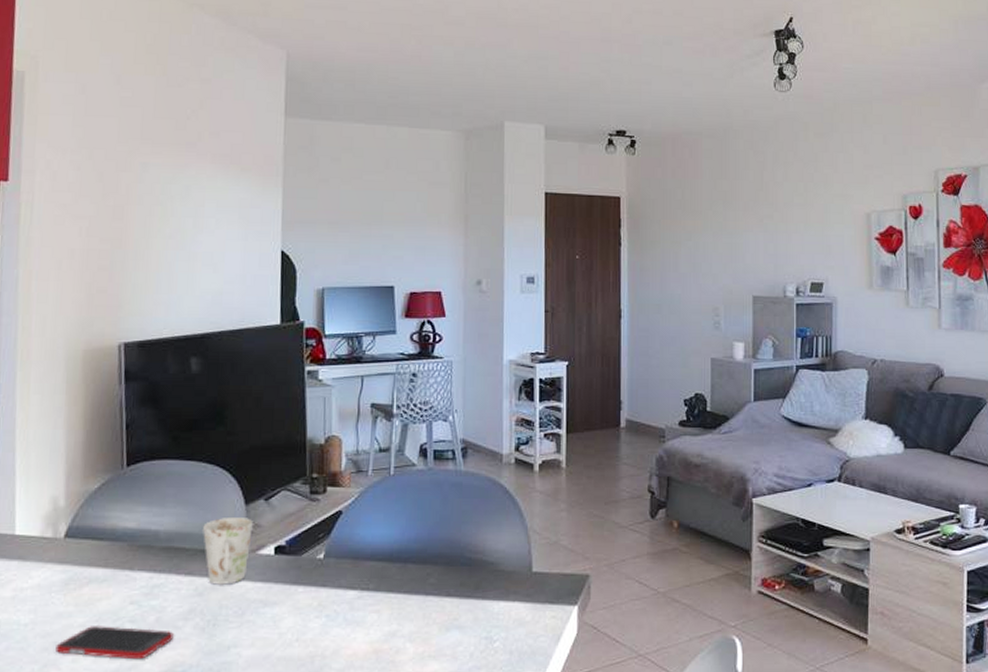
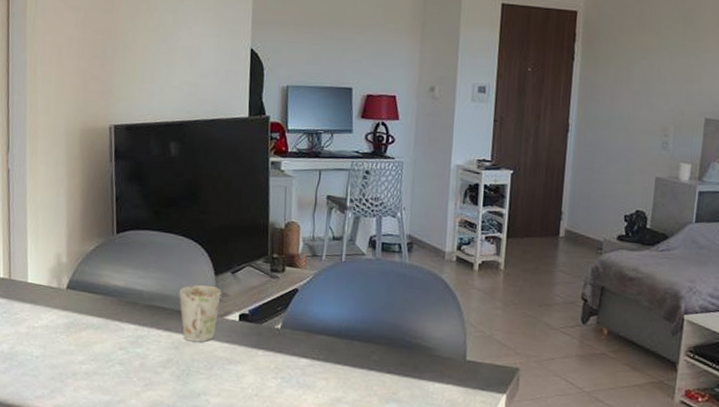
cell phone: present [55,624,174,660] -> none [61,363,155,396]

